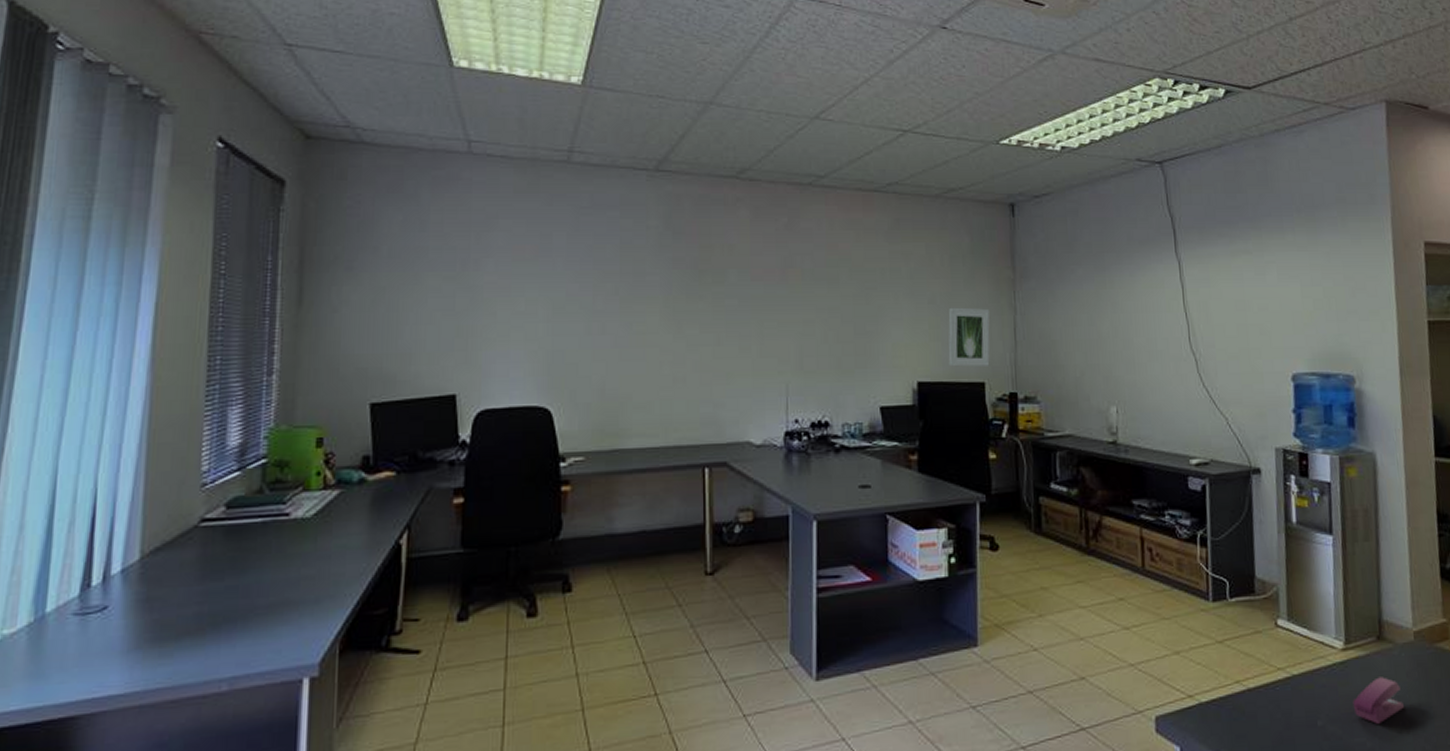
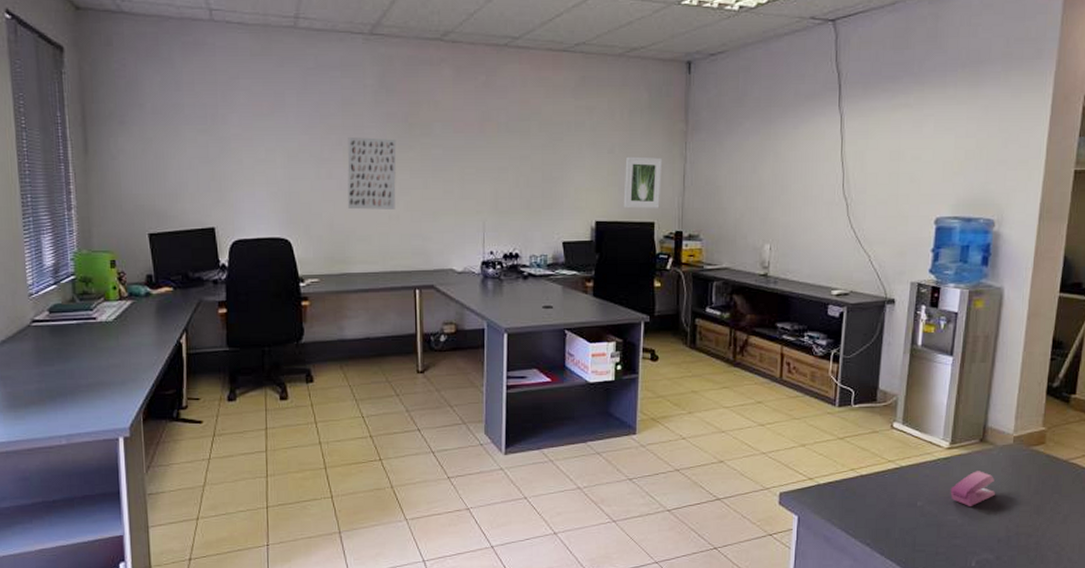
wall art: none [622,286,684,371] -> present [347,137,397,210]

